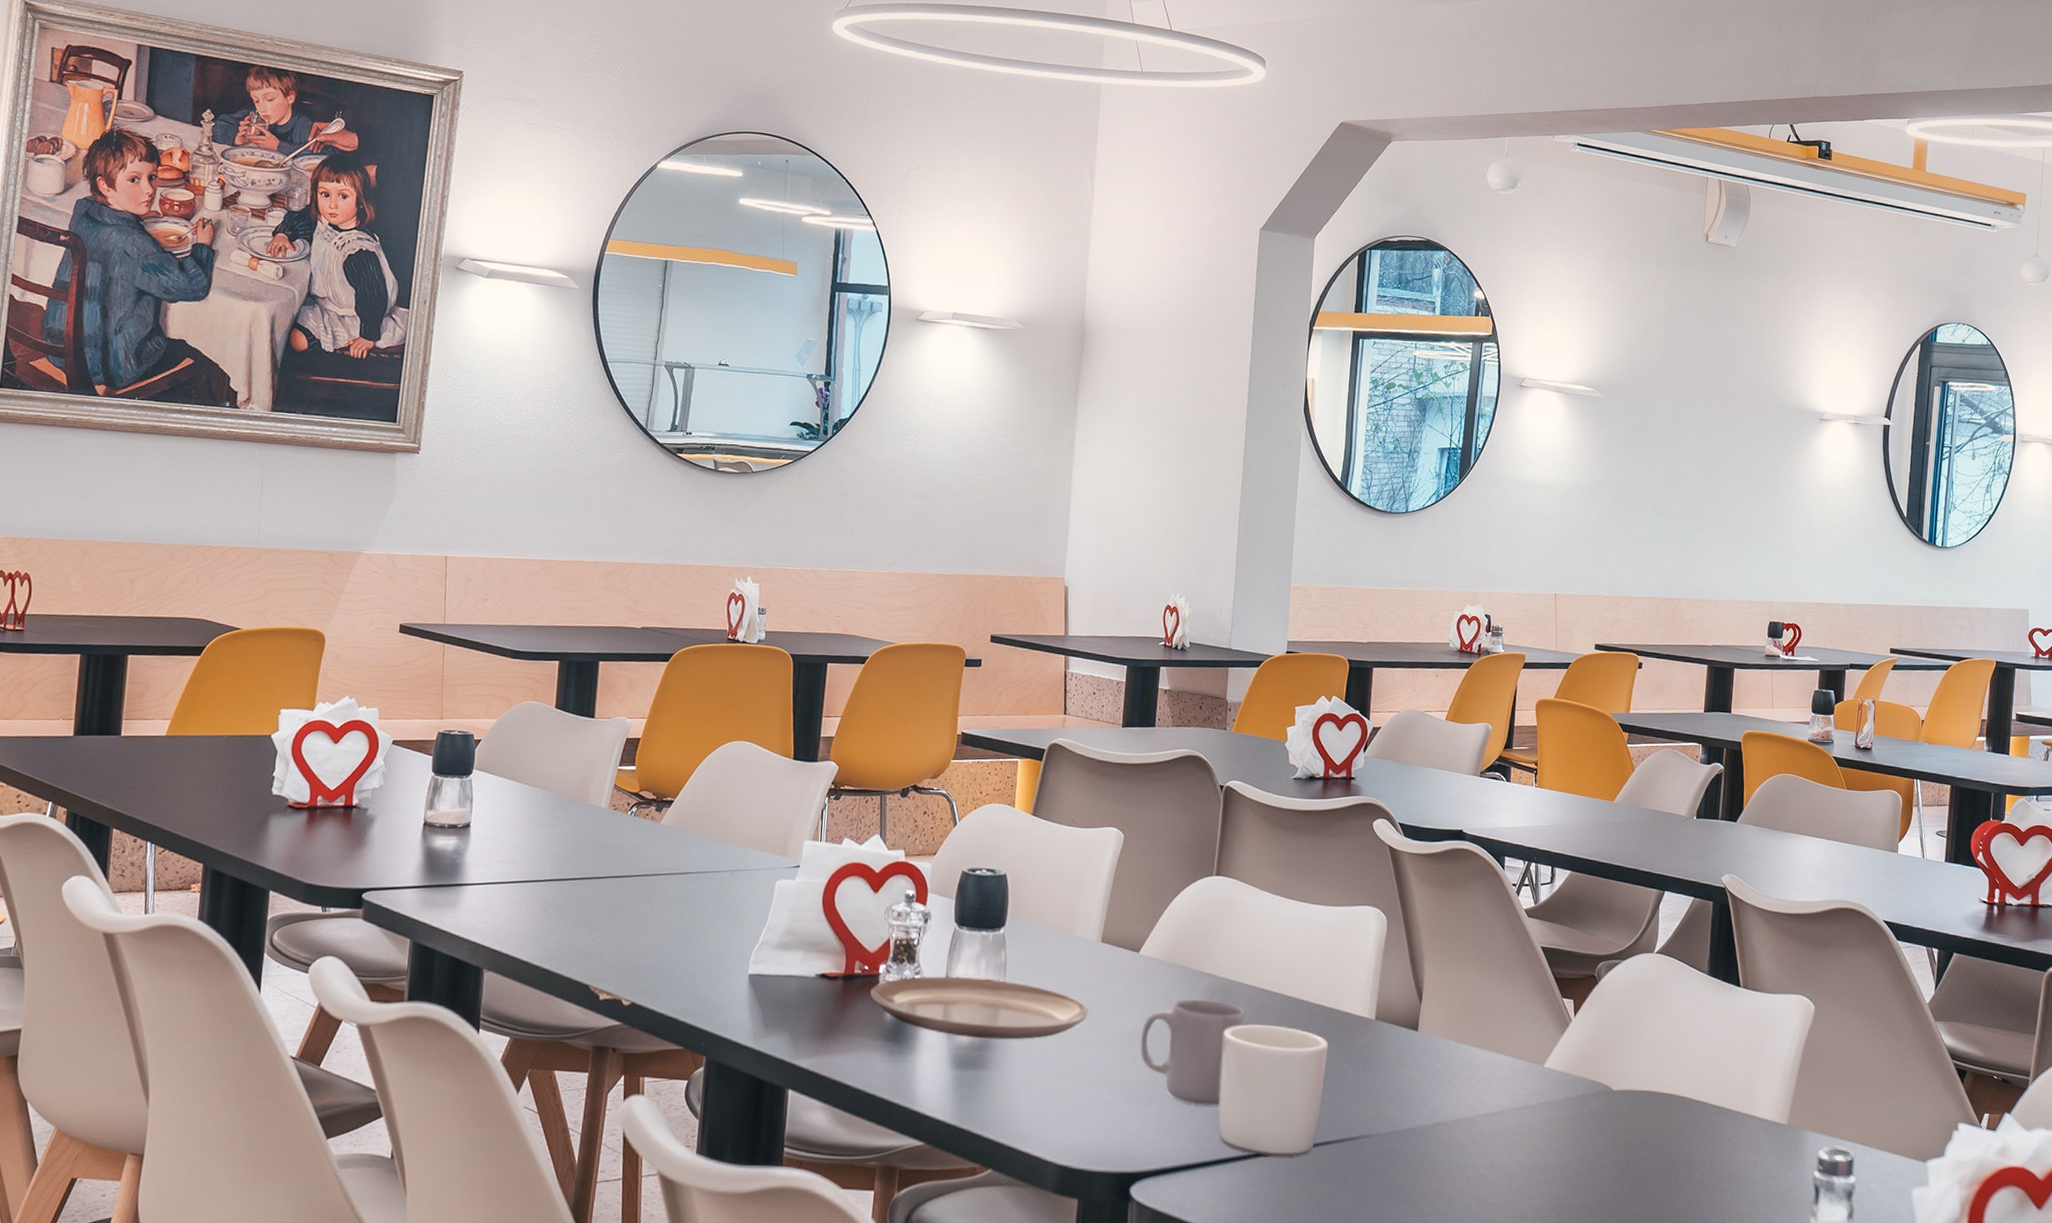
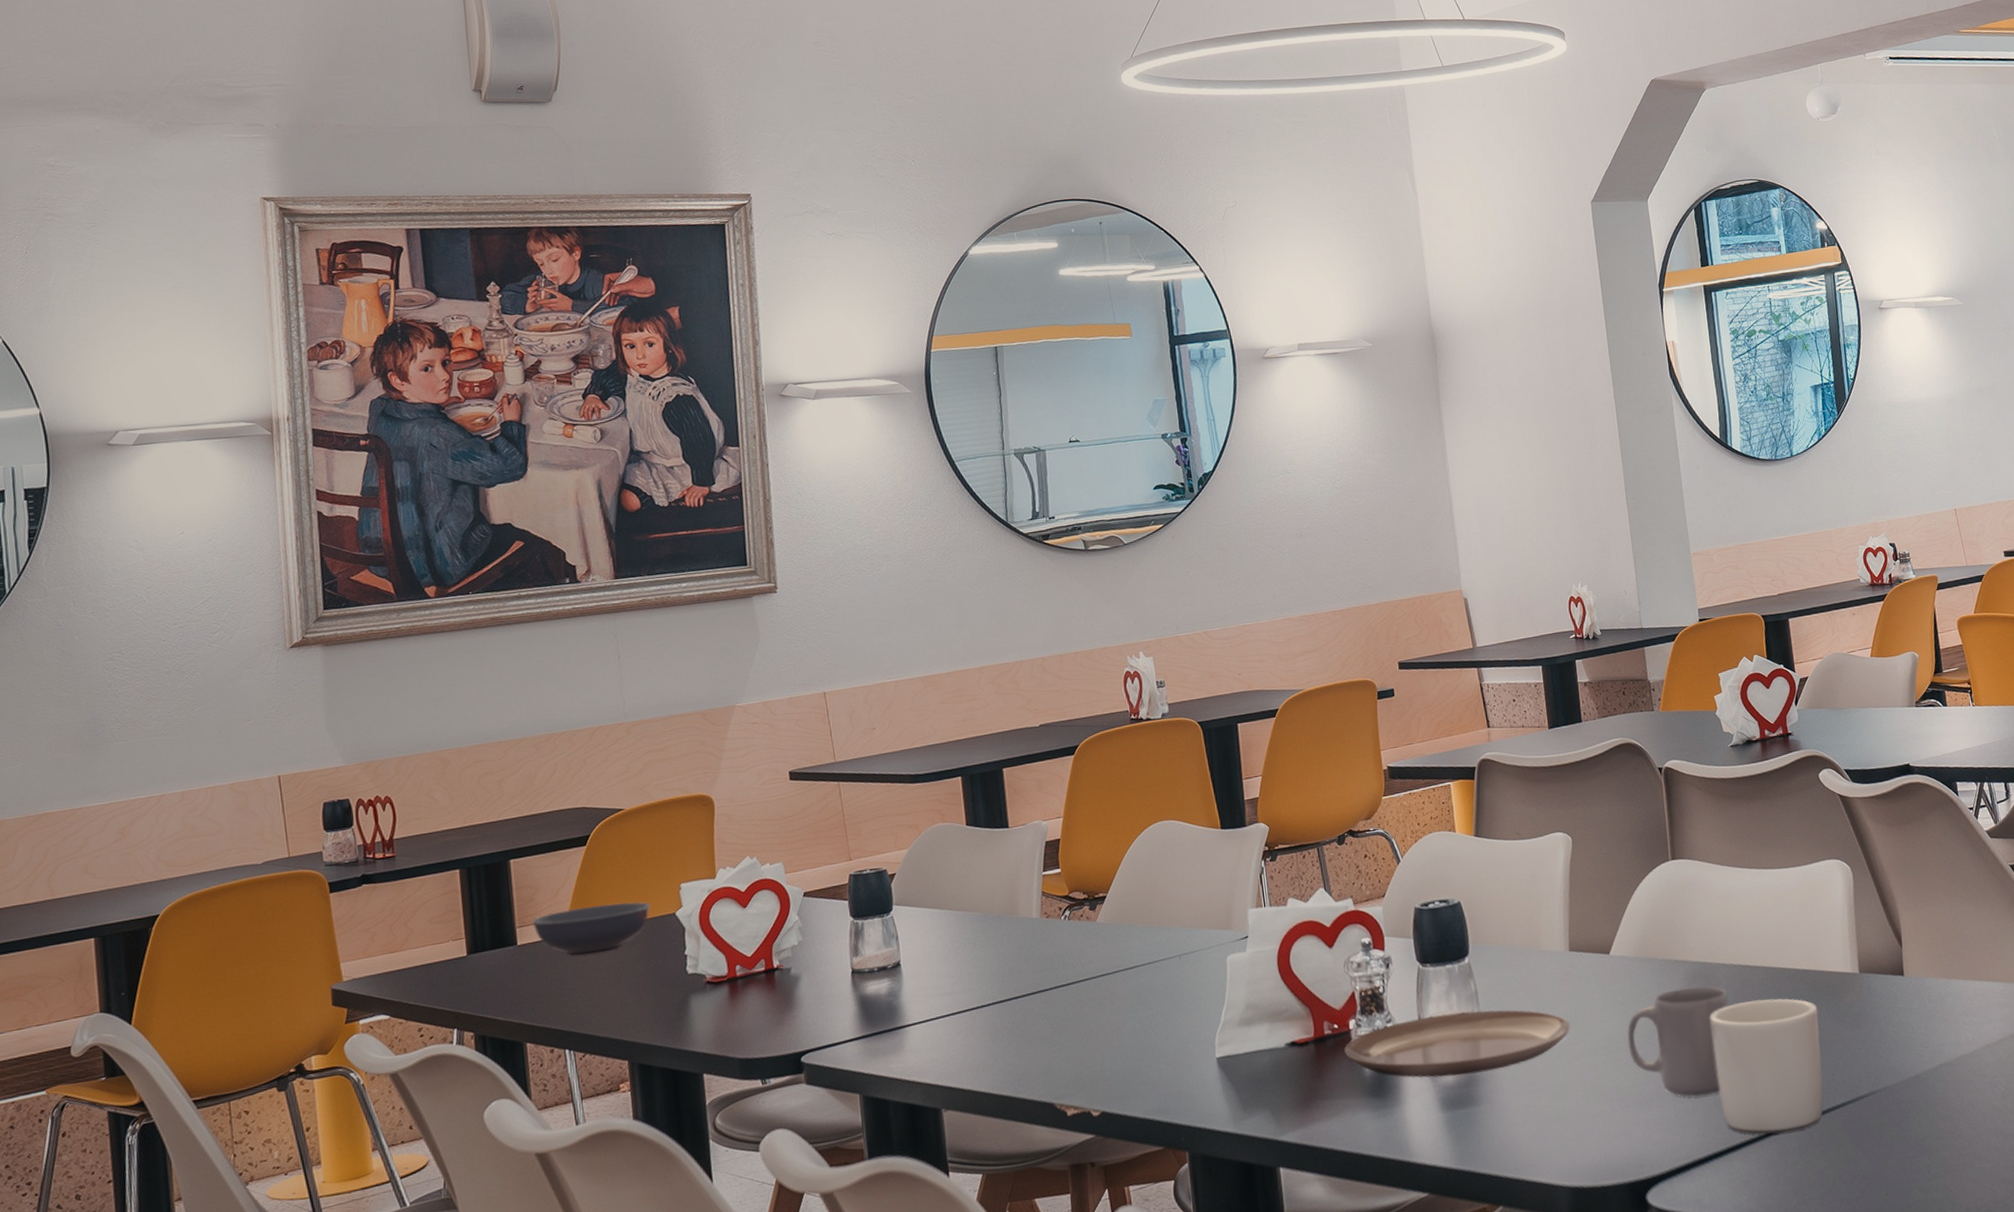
bowl: none [138,712,250,758] -> present [532,902,651,955]

